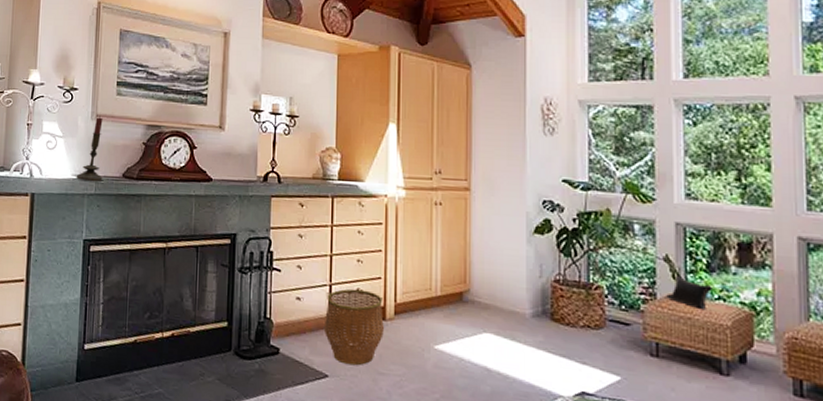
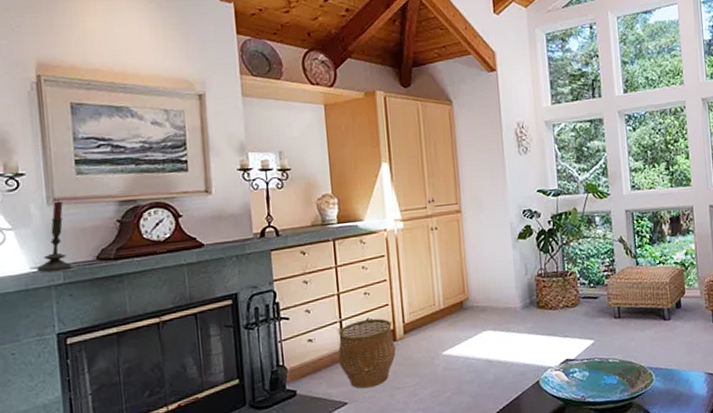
cushion: present [666,275,713,310] -> none [623,251,655,275]

